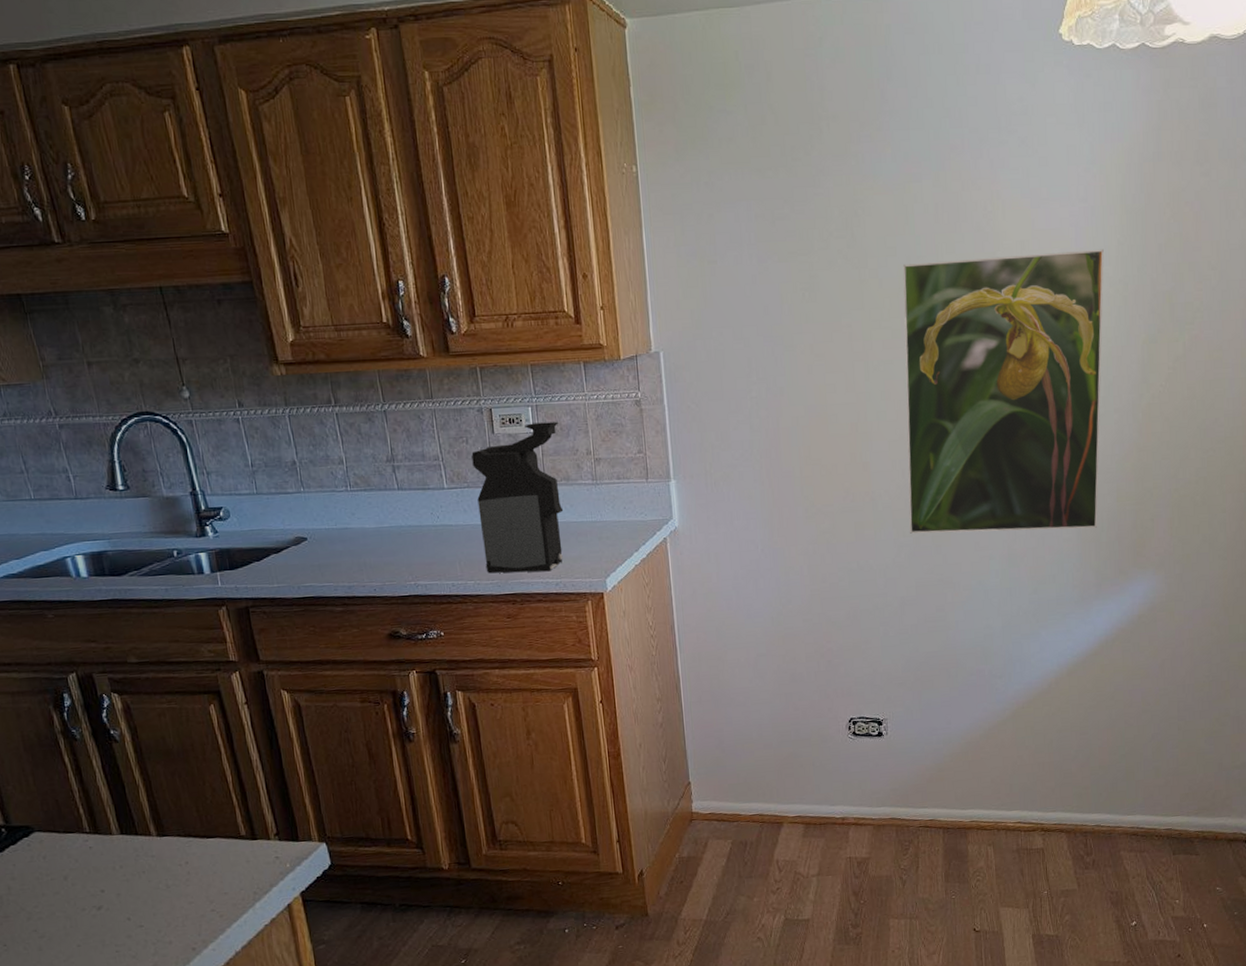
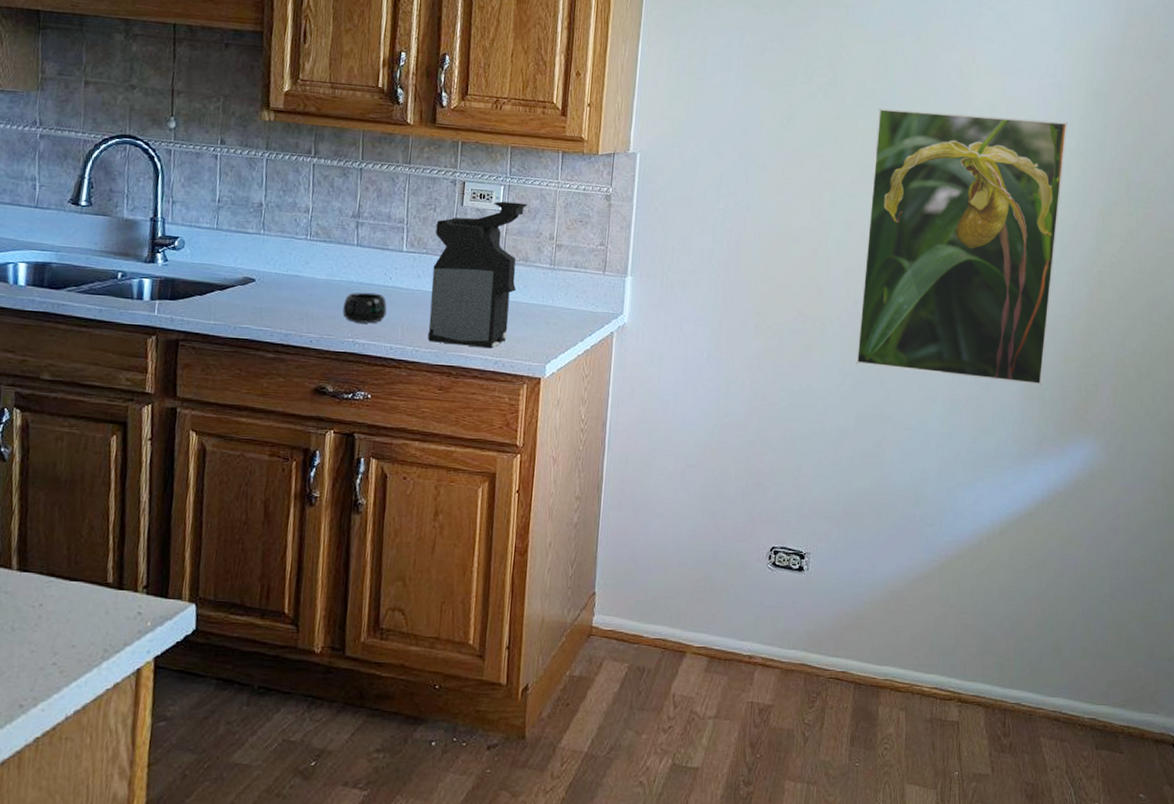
mug: none [397,533,442,566] -> present [342,292,387,324]

